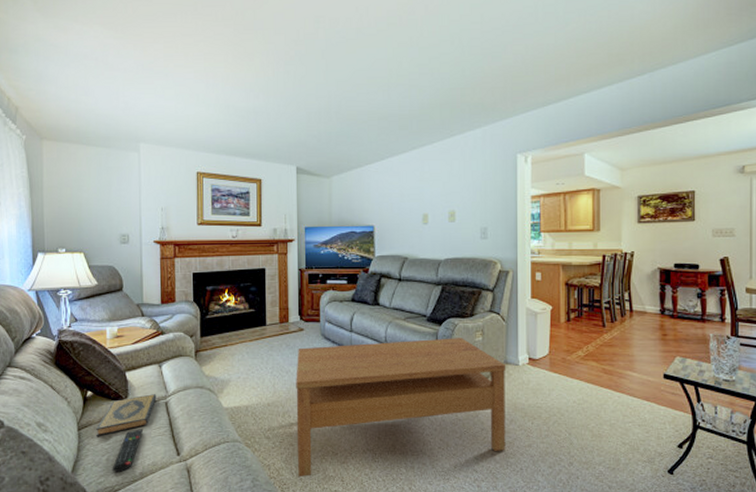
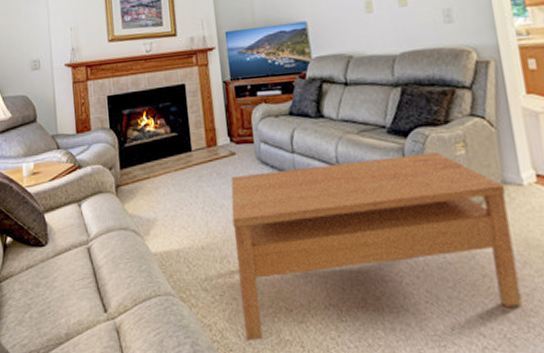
hardback book: present [96,394,157,436] -> none [17,238,78,289]
remote control: present [112,429,143,472] -> none [35,280,66,332]

